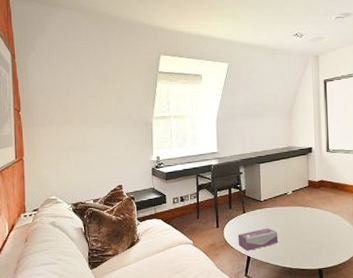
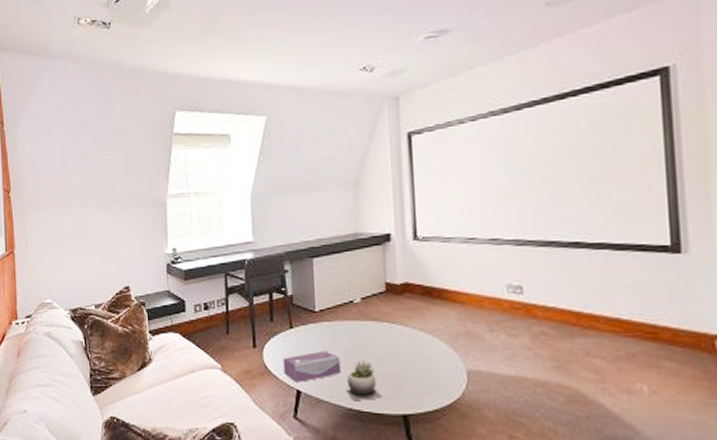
succulent plant: none [282,233,305,261] -> present [347,360,382,400]

